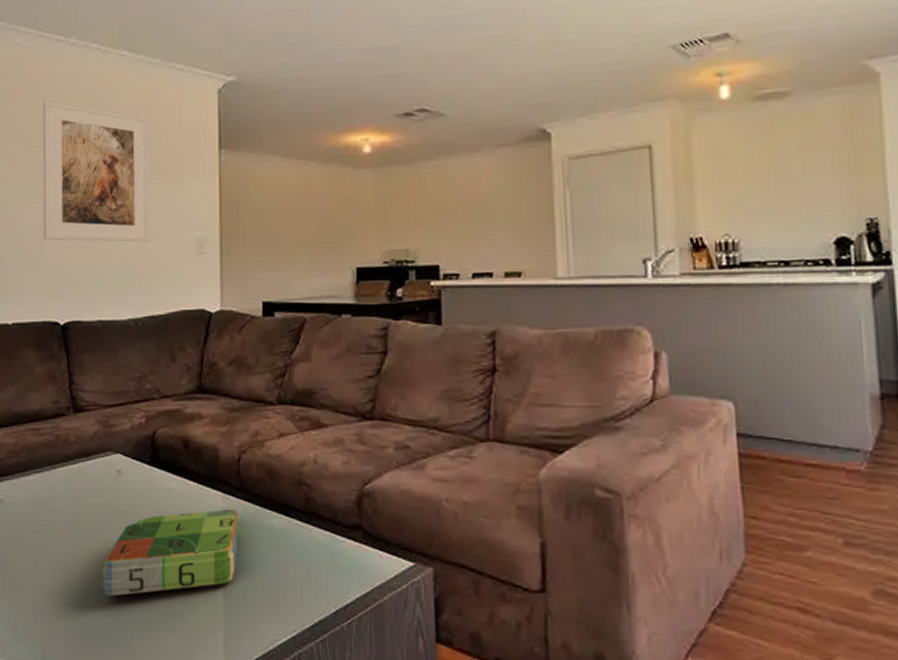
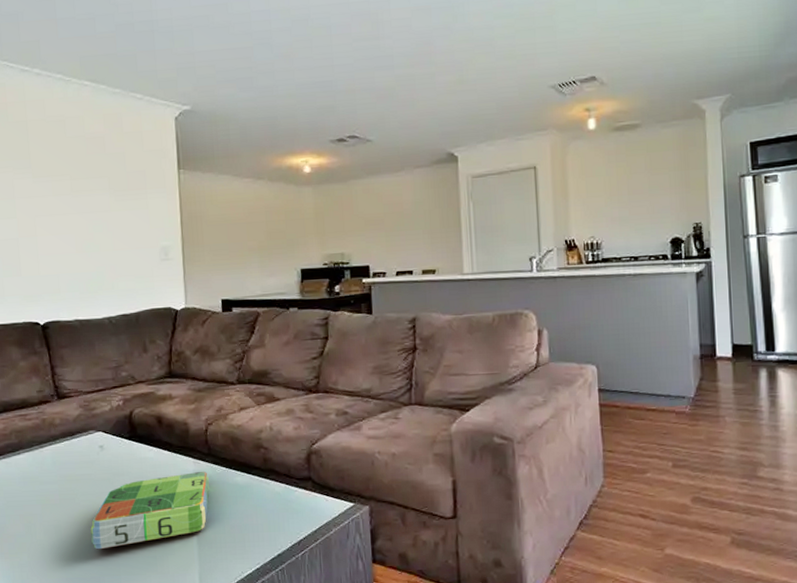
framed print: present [42,101,150,242] -> none [11,126,119,251]

